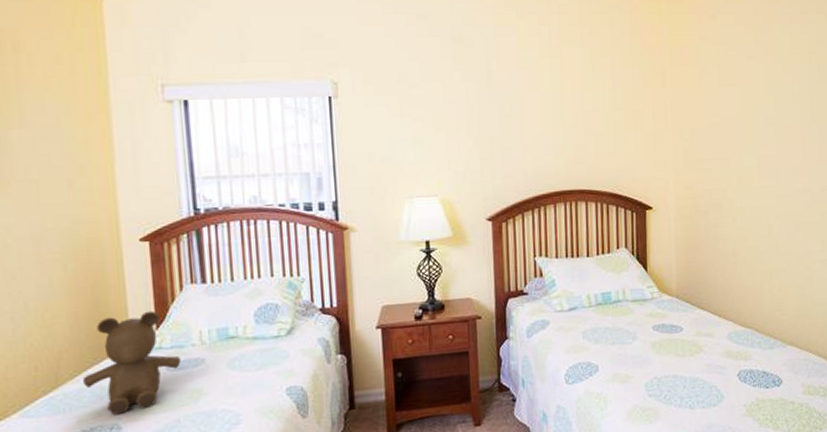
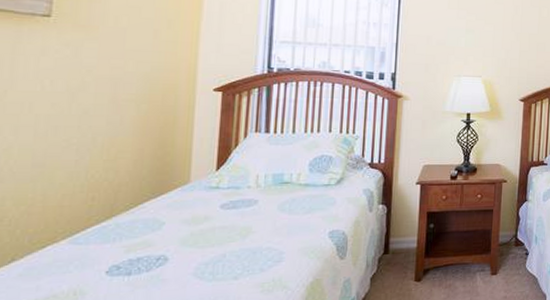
teddy bear: present [83,310,182,415] -> none [138,153,236,247]

